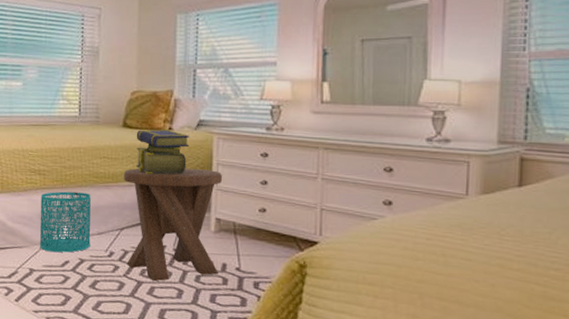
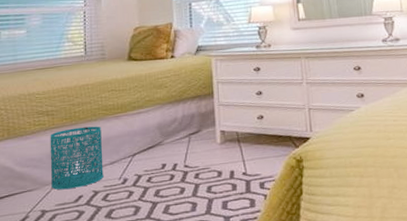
music stool: present [124,168,223,282] -> none [132,88,227,200]
stack of books: present [135,129,190,175] -> none [141,57,191,100]

